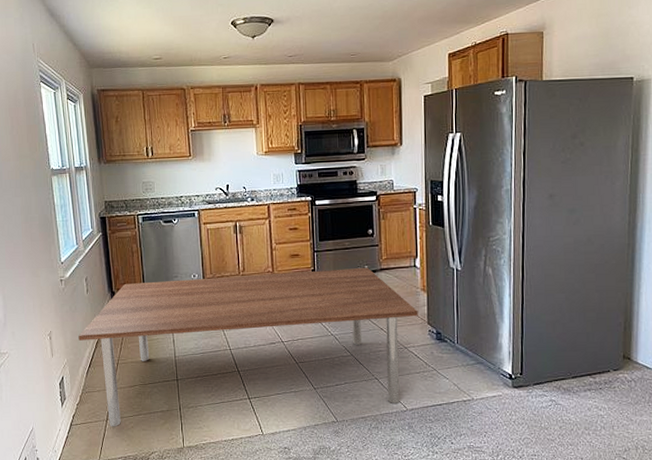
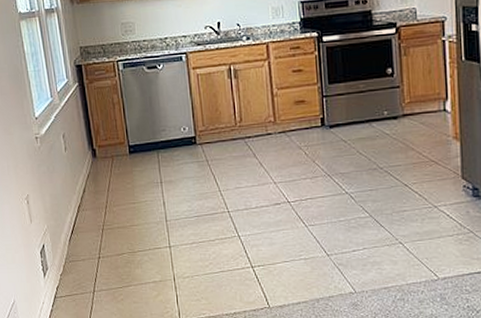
dining table: present [78,267,418,427] -> none [58,113,450,300]

